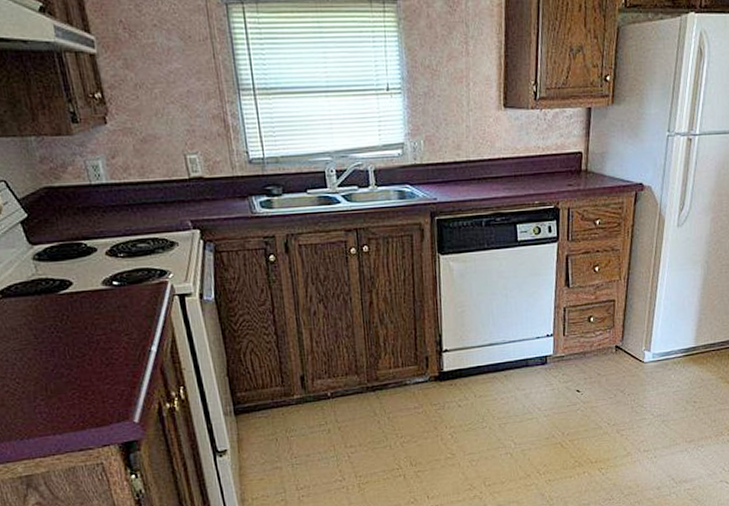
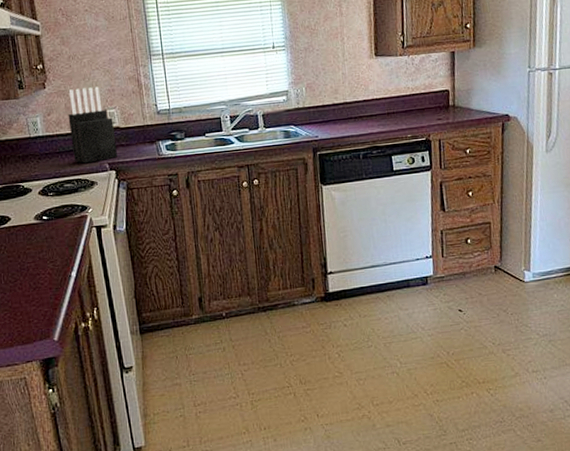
knife block: none [137,125,201,220] -> present [68,86,117,164]

